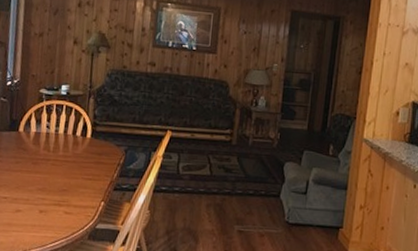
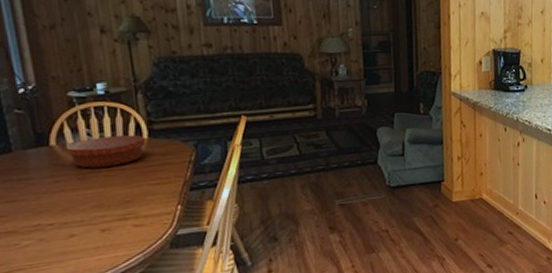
bowl: none [30,130,89,158] -> present [67,134,146,169]

